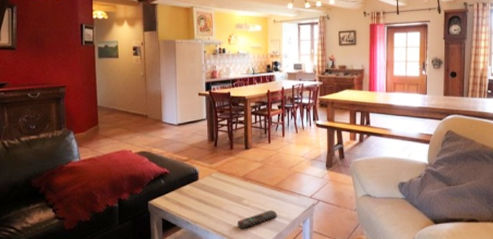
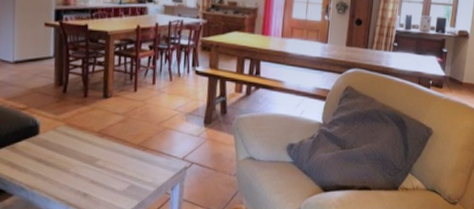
remote control: present [237,210,277,229] -> none [88,173,139,197]

